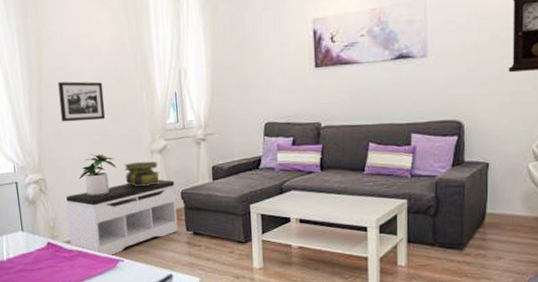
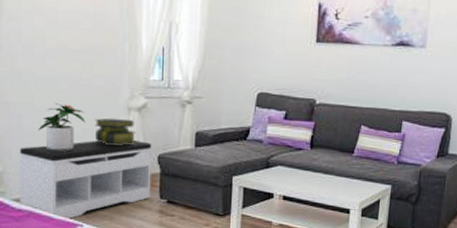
picture frame: present [58,81,106,122] -> none [23,17,78,67]

